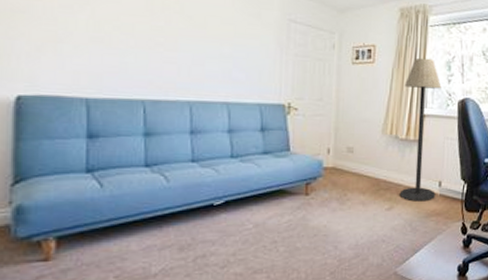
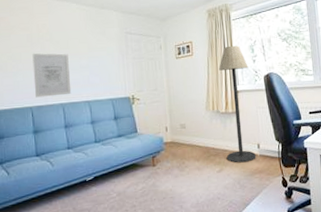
wall art: none [150,28,205,91] -> present [32,53,72,98]

